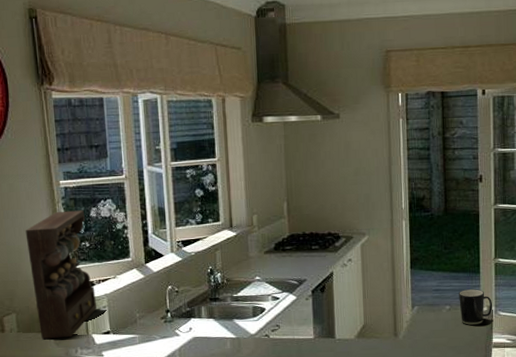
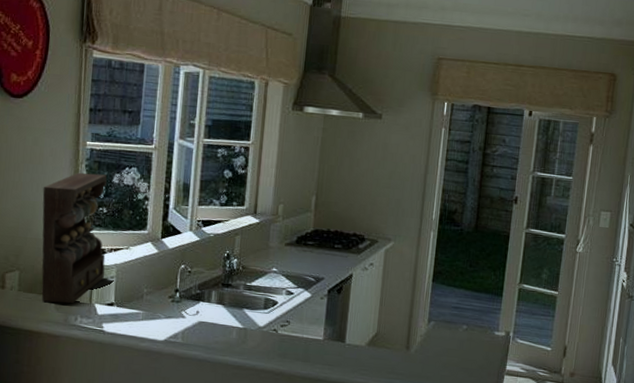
mug: present [459,289,493,325] -> none [477,311,512,349]

